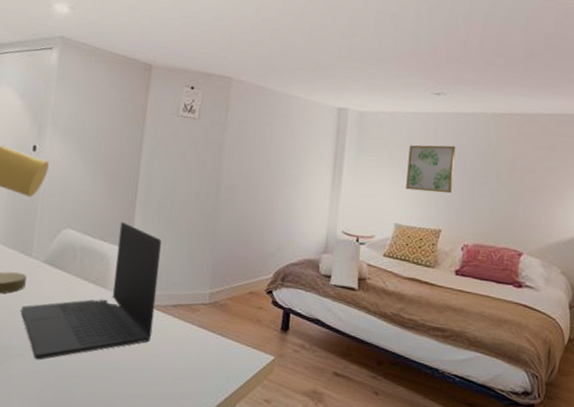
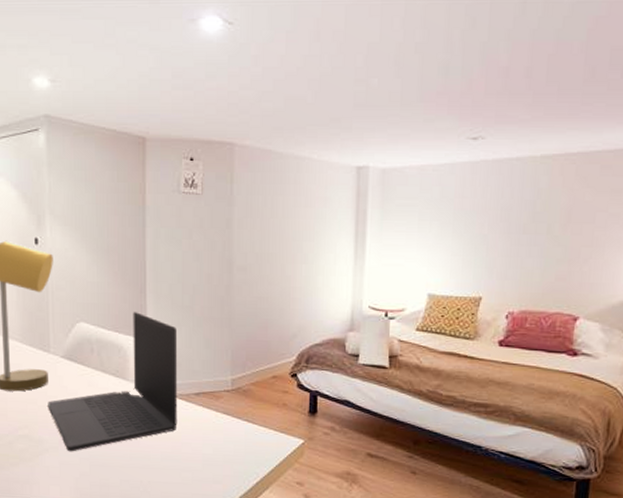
wall art: present [406,145,456,194] -> none [439,199,498,256]

